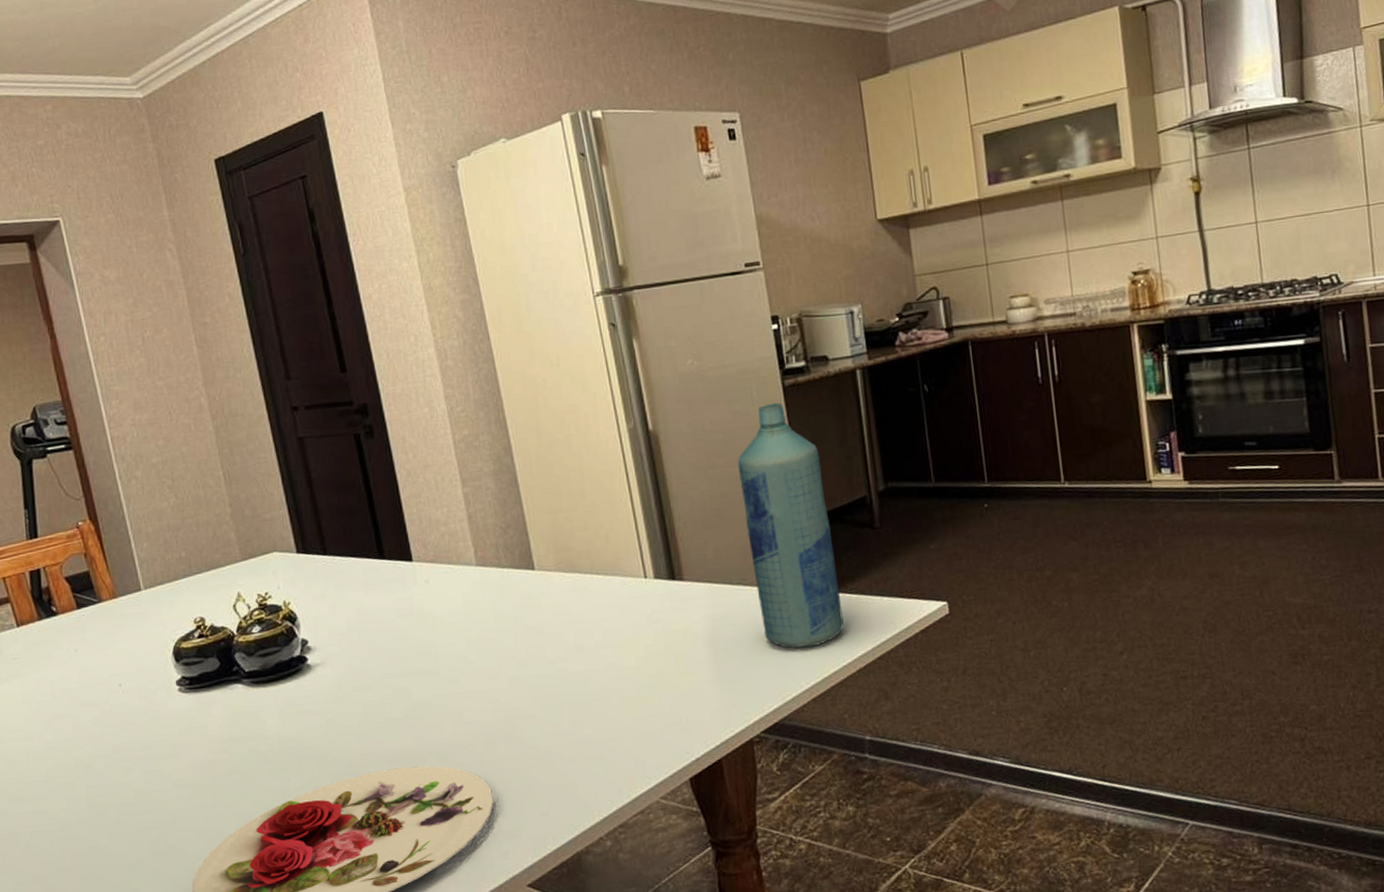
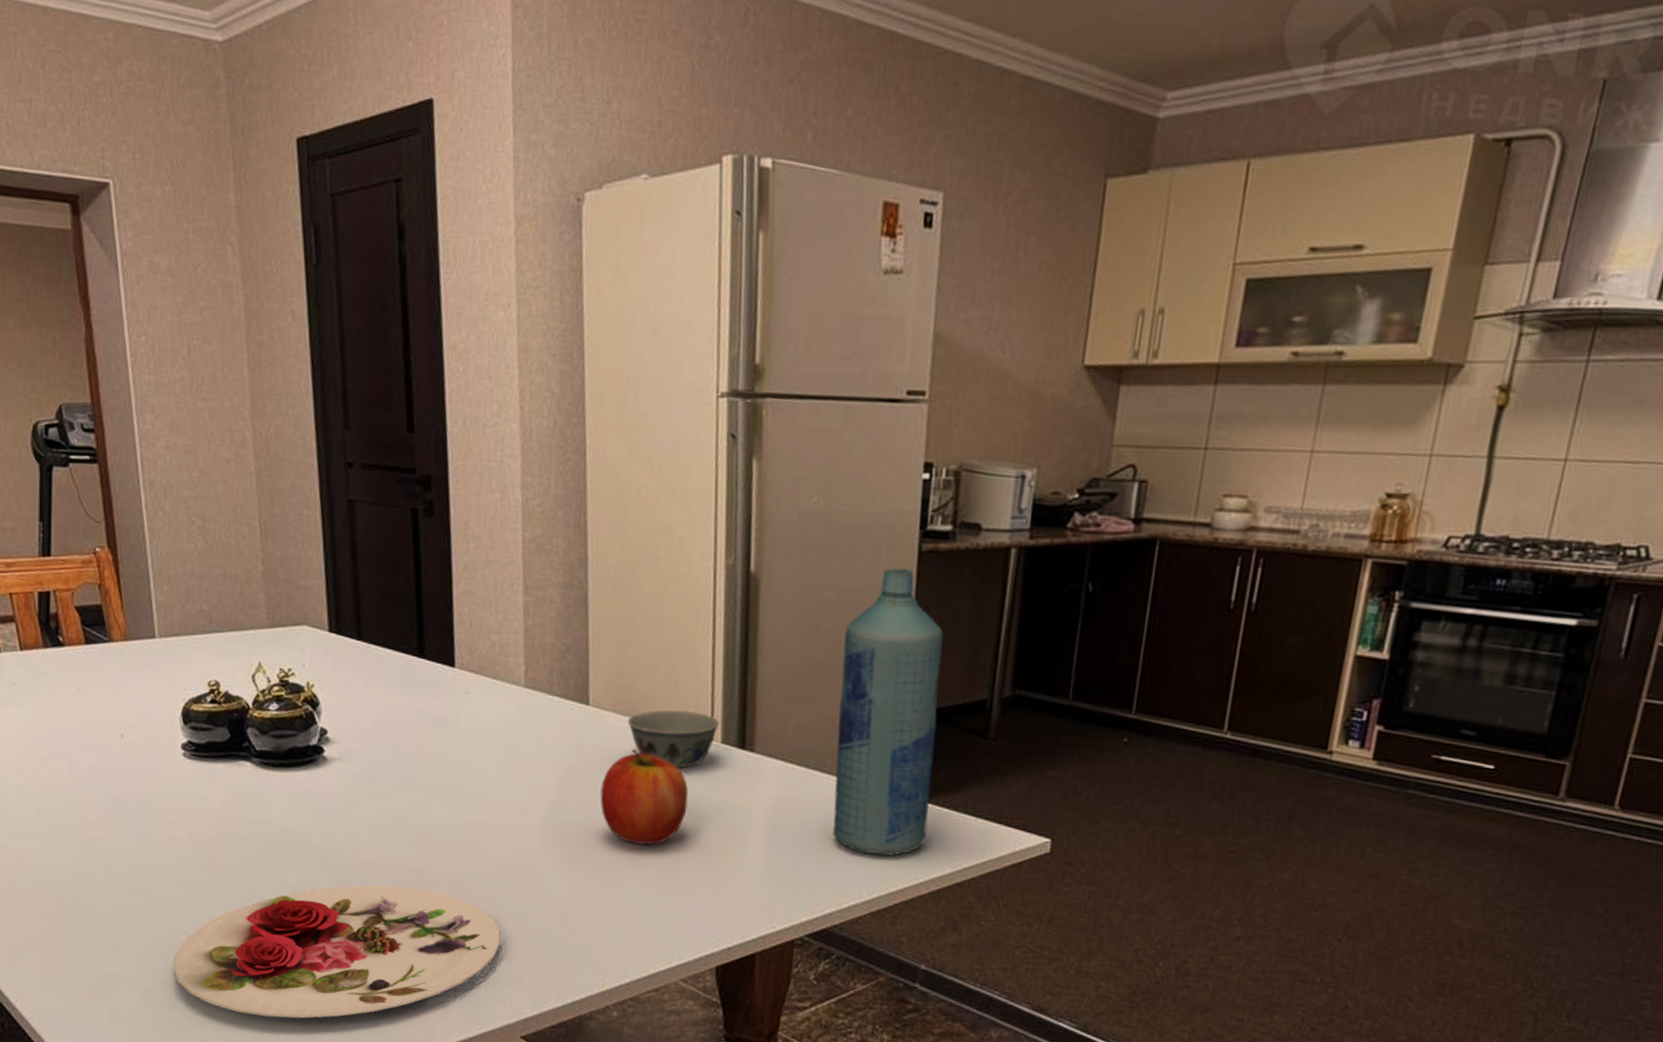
fruit: none [558,599,637,683] -> present [600,749,689,845]
bowl: none [570,556,649,609] -> present [627,710,719,769]

